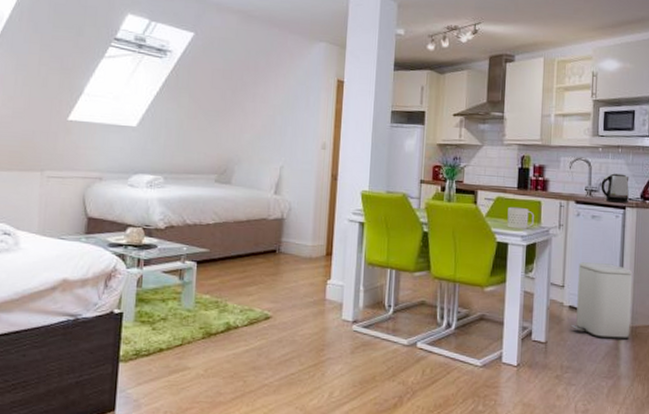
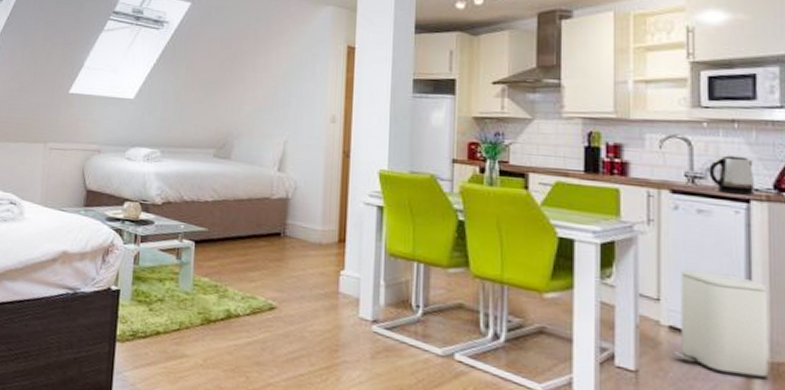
mug: present [507,206,535,230] -> none [572,194,612,225]

